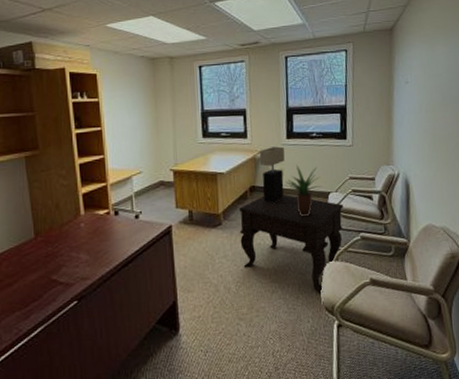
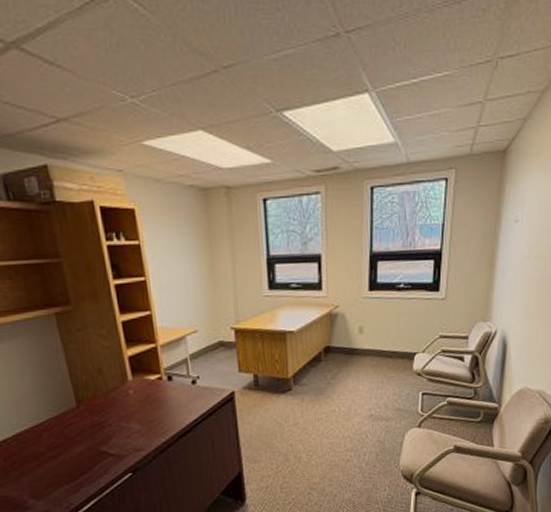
side table: present [239,194,343,294] -> none [312,355,430,462]
table lamp: present [259,146,285,204] -> none [335,300,367,367]
potted plant: present [281,164,322,217] -> none [361,321,407,381]

